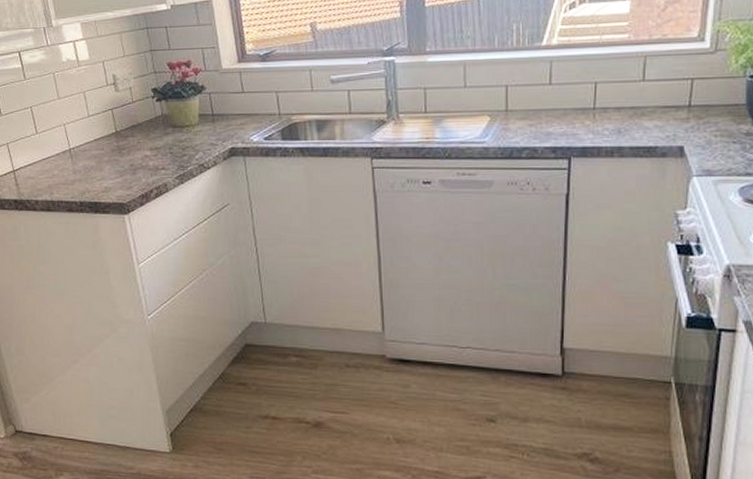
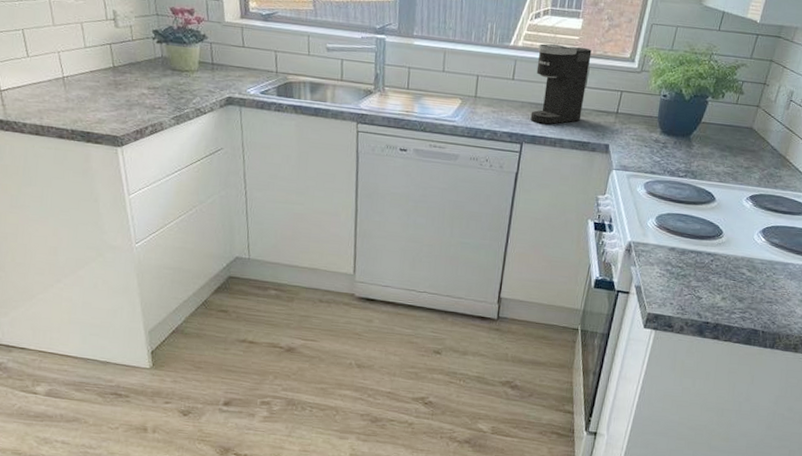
coffee maker: none [577,34,647,132] -> present [530,43,592,125]

